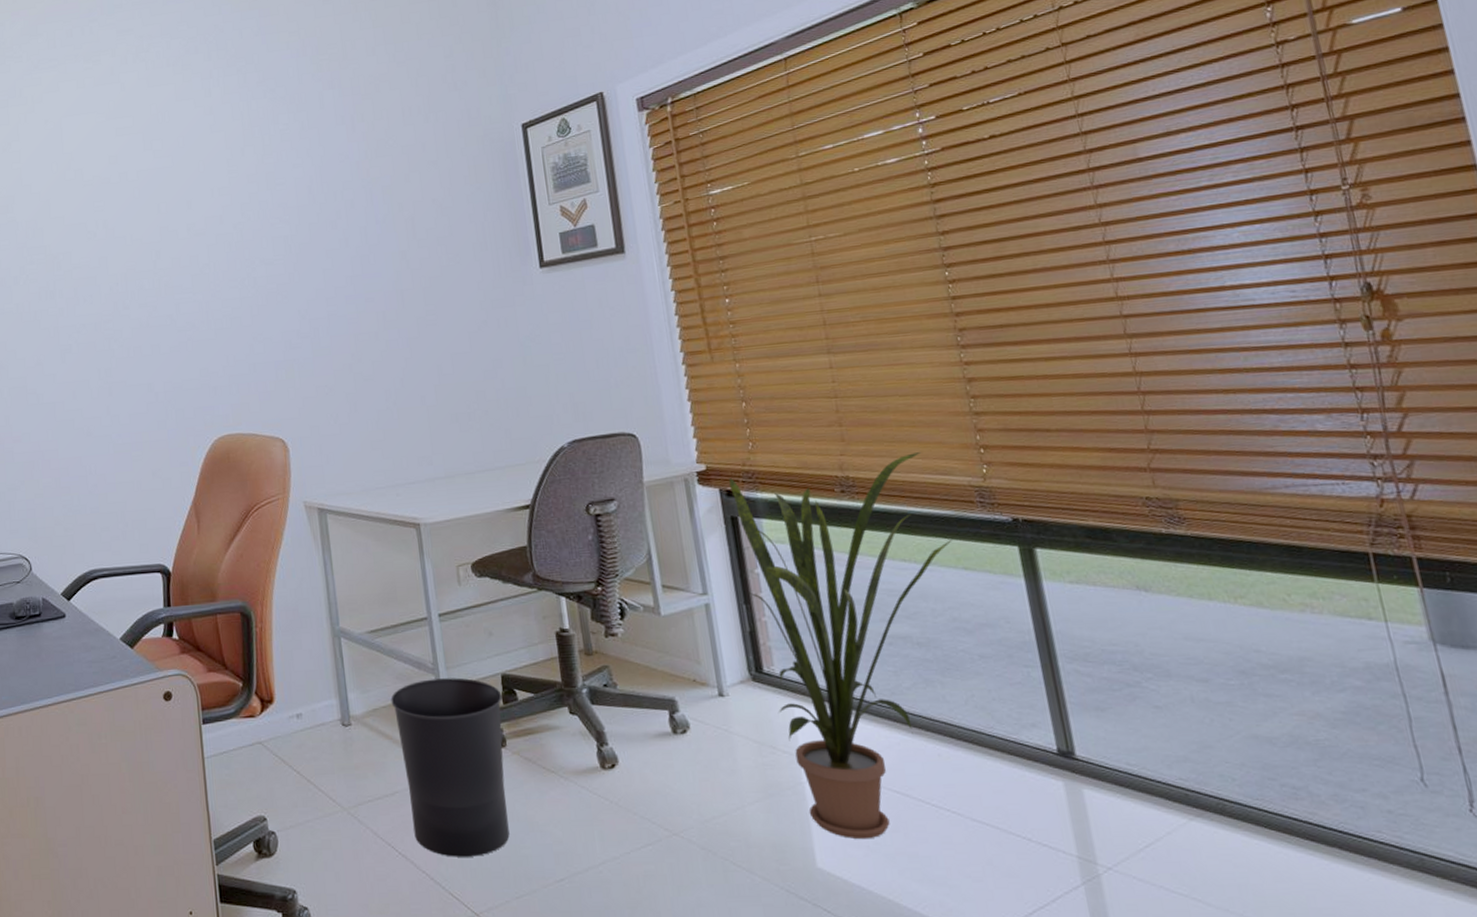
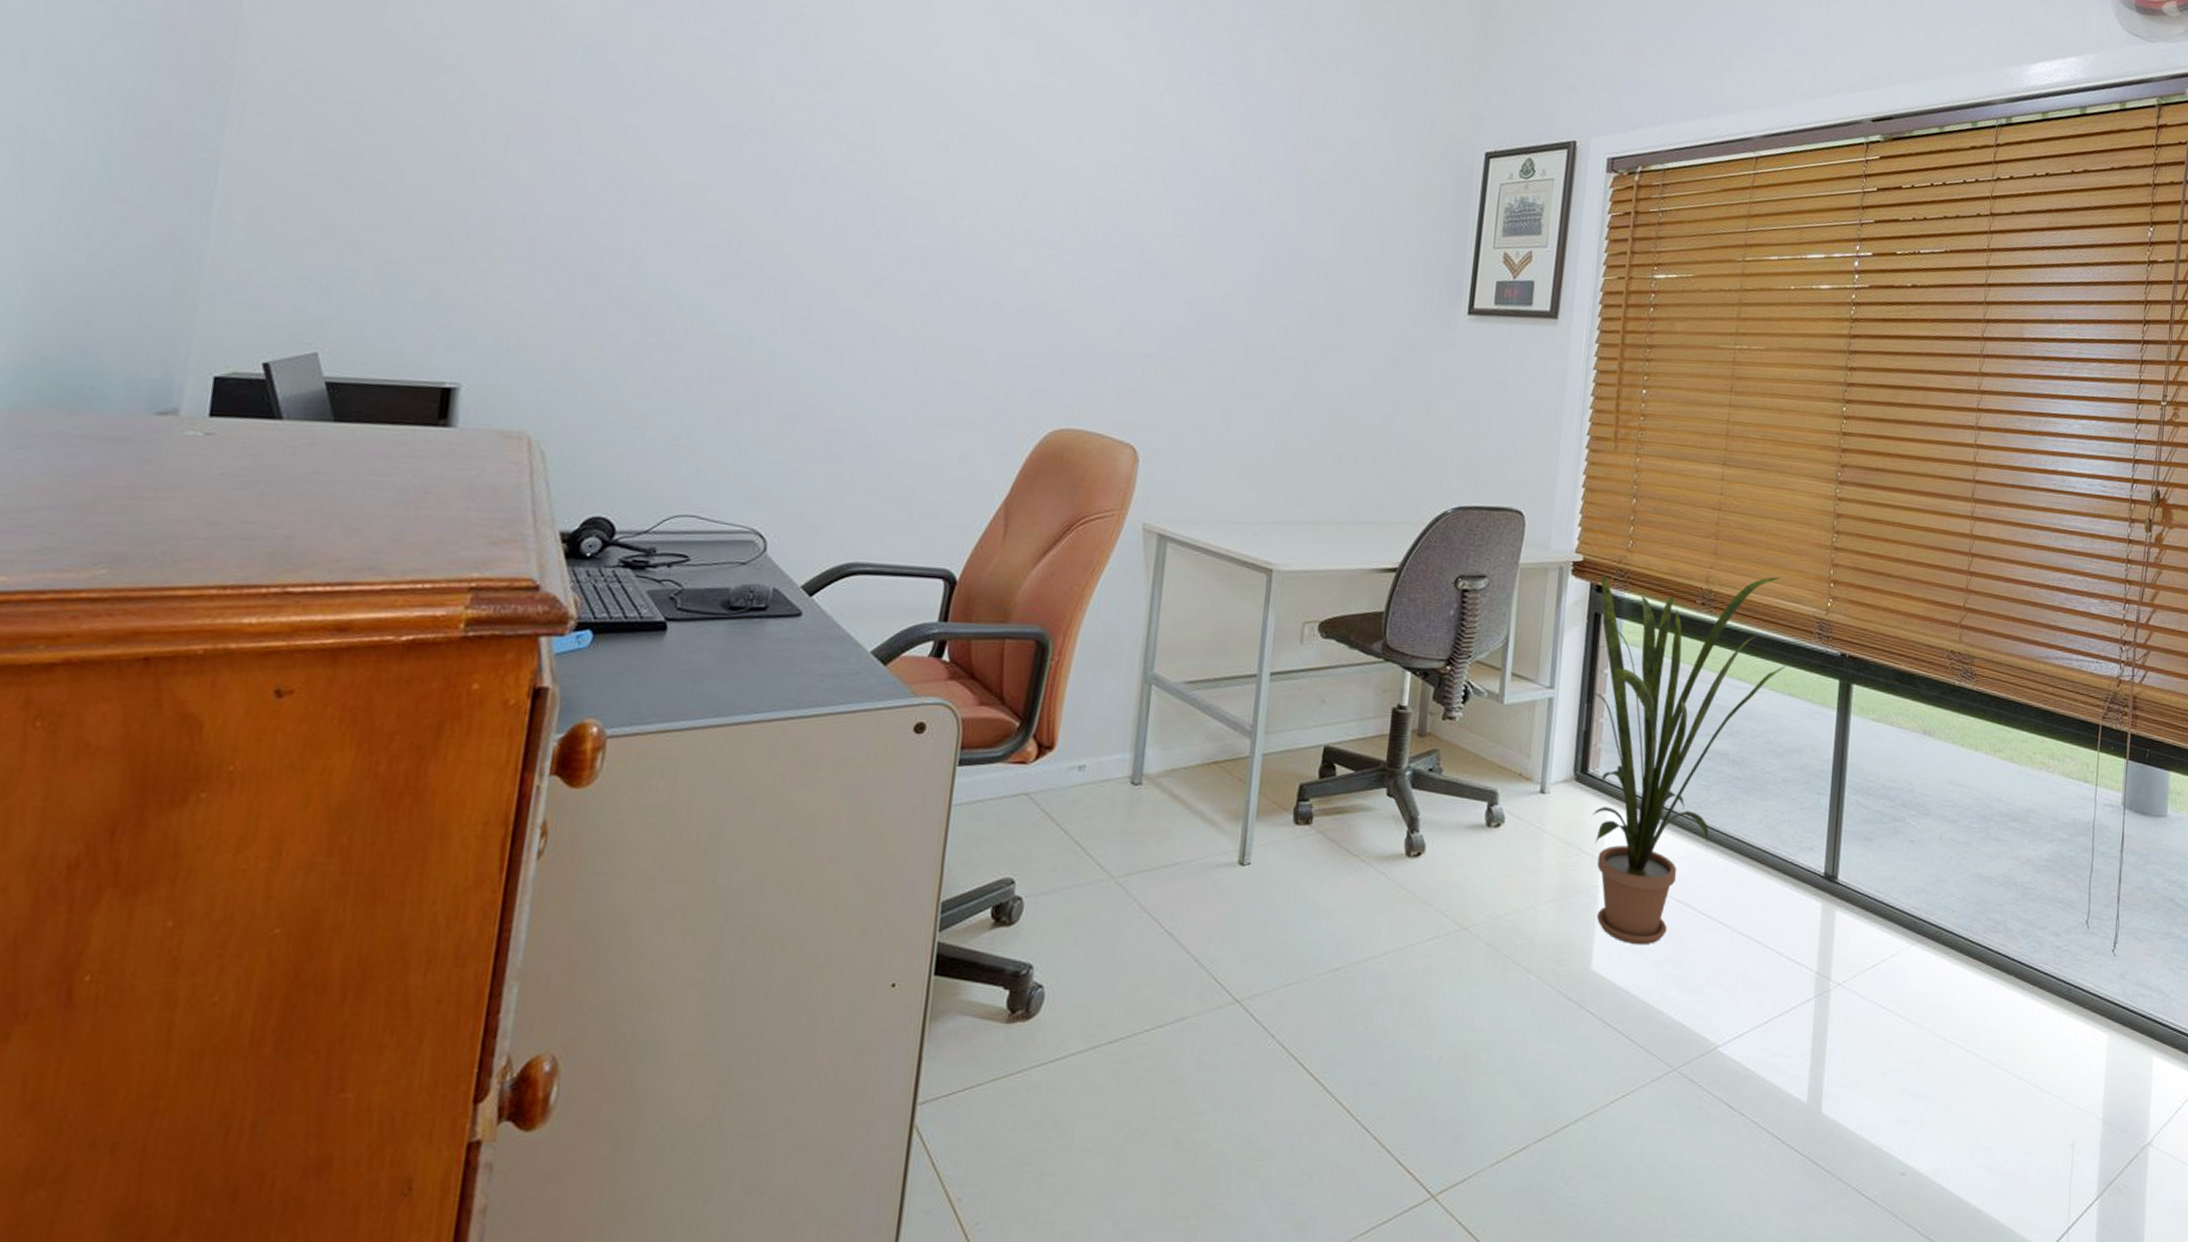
waste bin: present [391,677,510,857] -> none [1187,742,1320,939]

